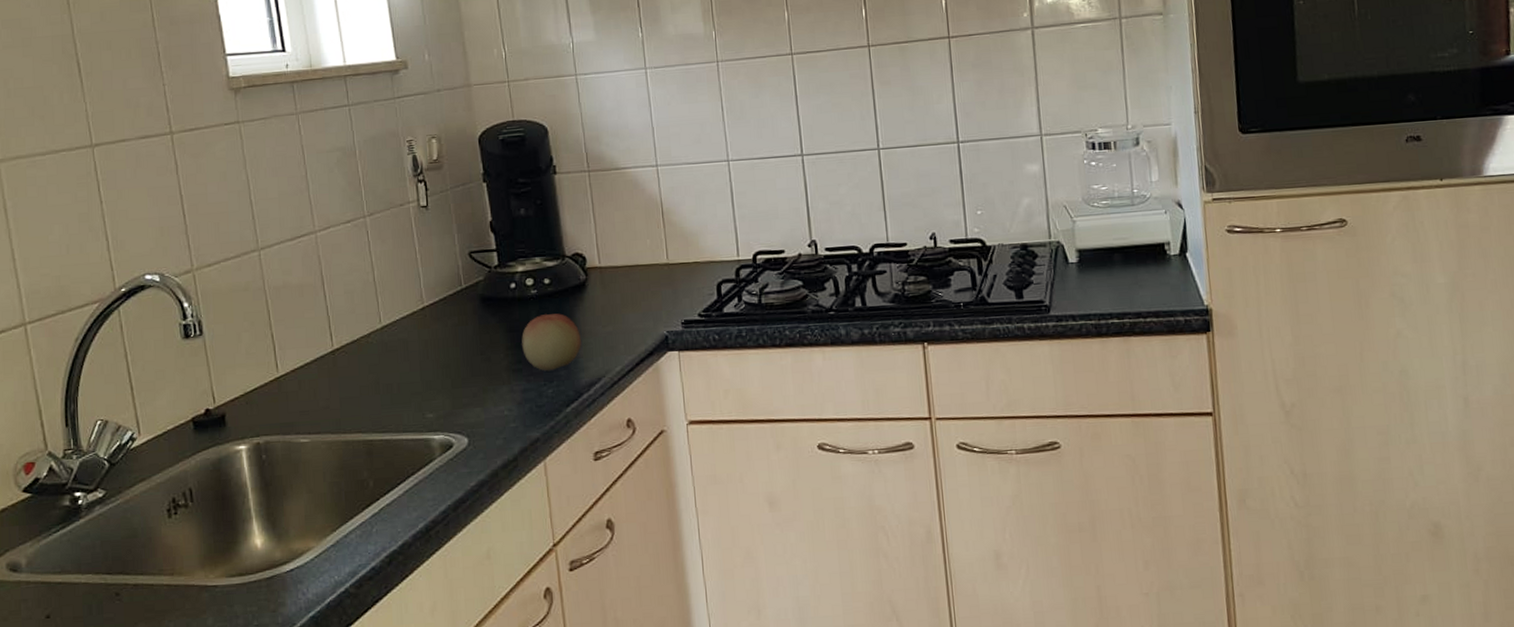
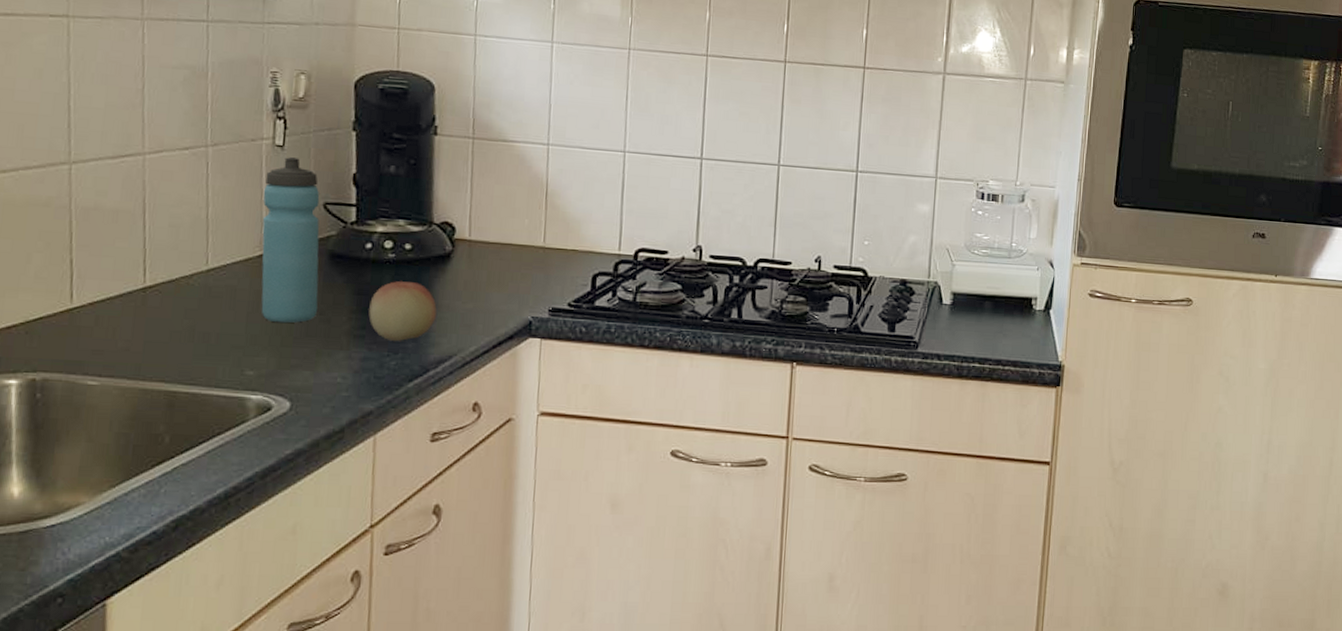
water bottle: none [416,215,478,367] -> present [261,157,320,324]

